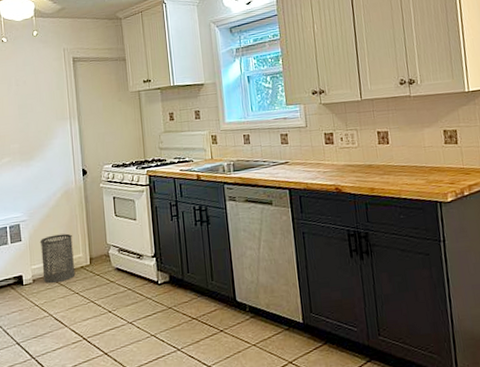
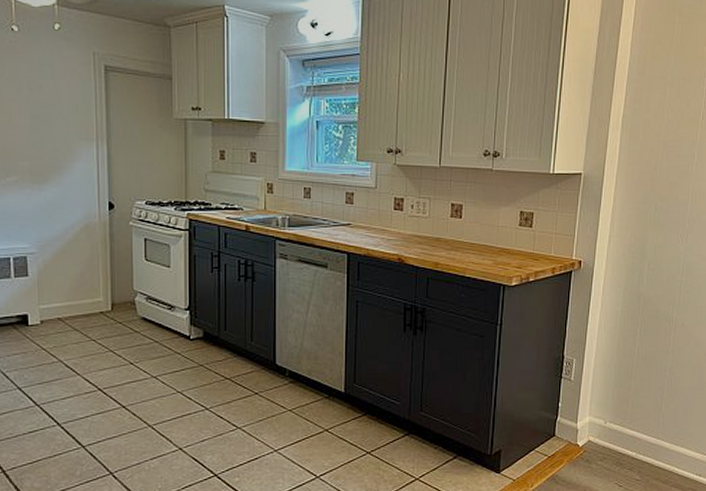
trash can: present [39,233,75,284] -> none [51,273,92,327]

